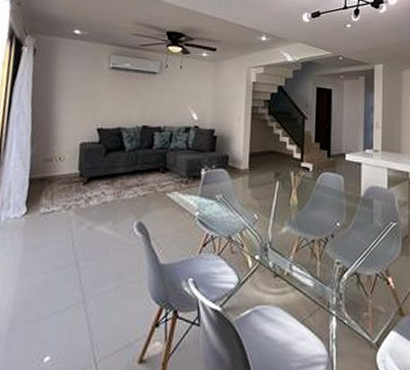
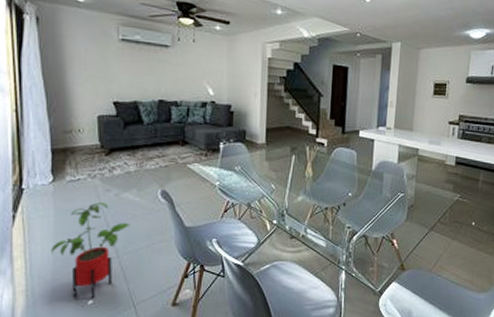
house plant: none [12,236,102,354] -> present [51,202,131,298]

